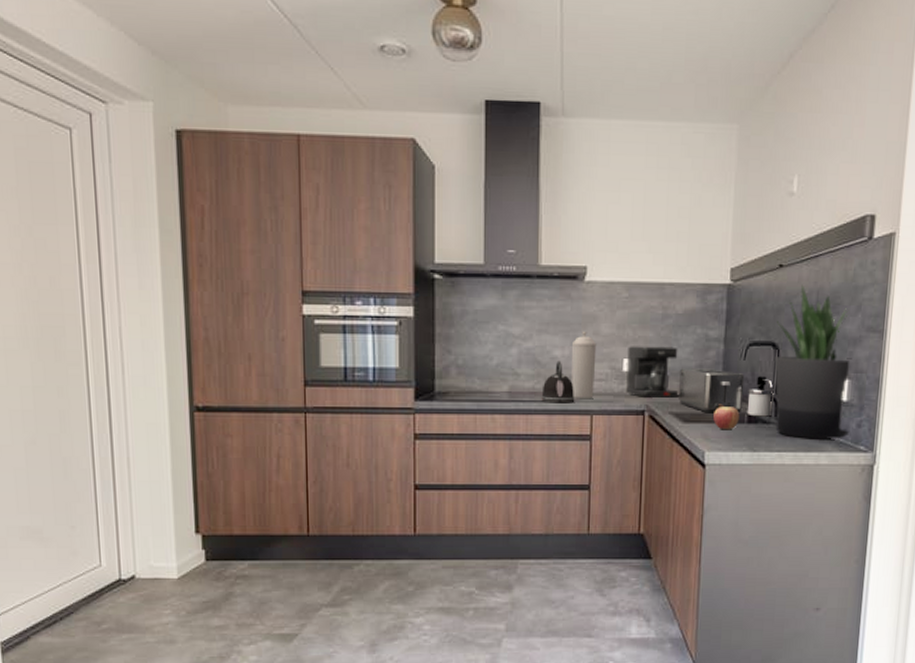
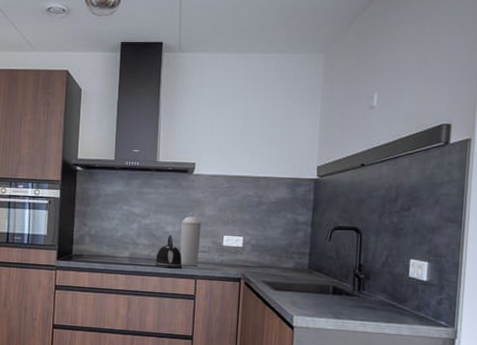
coffee maker: present [626,346,678,398] -> none [225,226,271,269]
toaster: present [679,368,745,412] -> none [271,245,330,285]
fruit: present [713,404,740,430] -> none [301,276,325,299]
soap dispenser: present [748,376,774,417] -> none [333,255,357,290]
planter: present [774,284,852,441] -> none [357,180,431,315]

